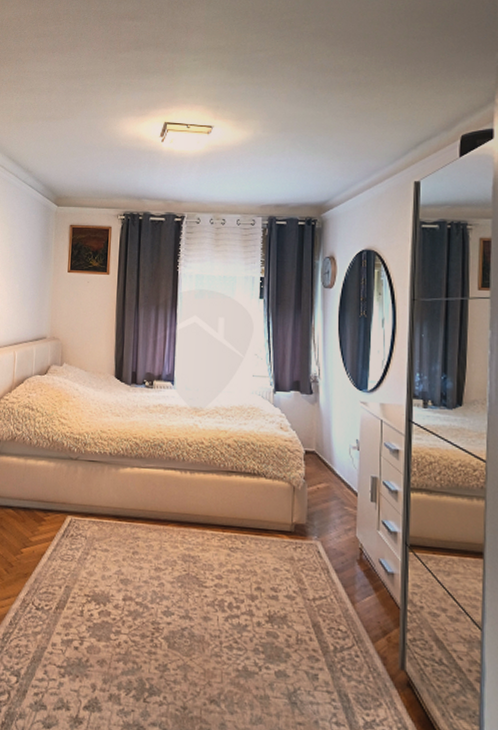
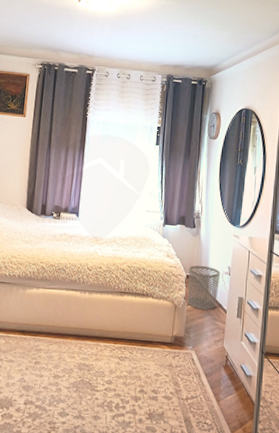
waste bin: none [308,438,346,493] -> present [187,265,220,311]

